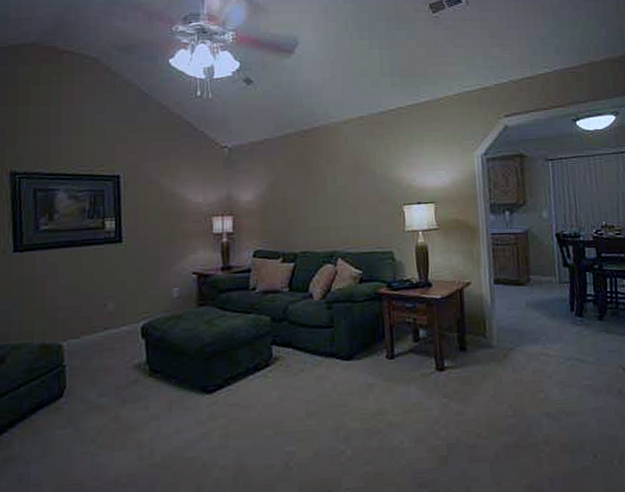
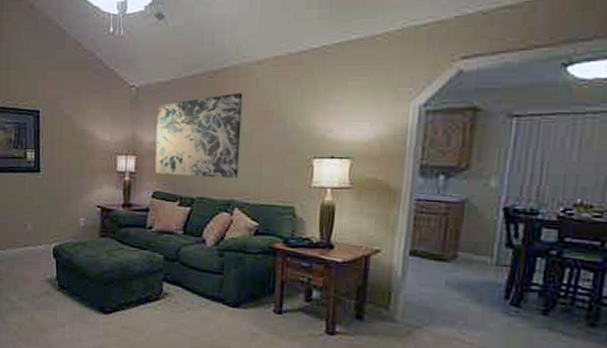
wall art: none [252,150,338,233] -> present [155,93,243,179]

